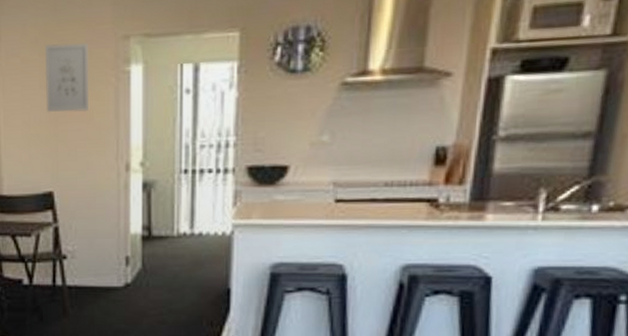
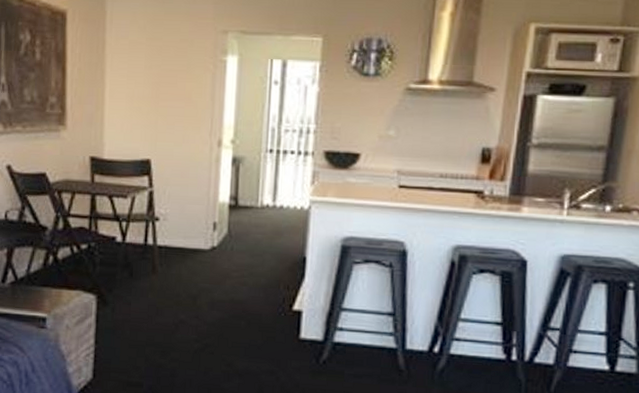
wall art: present [45,43,90,113] -> none [149,30,191,92]

